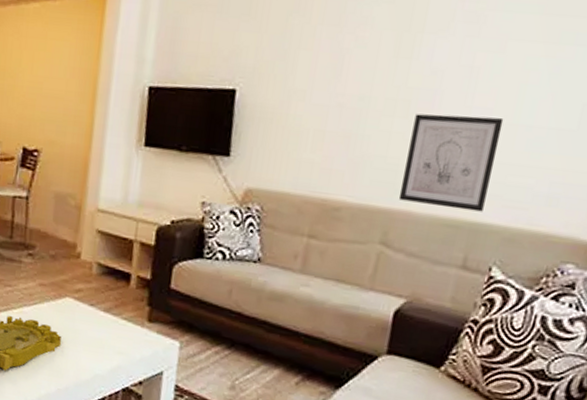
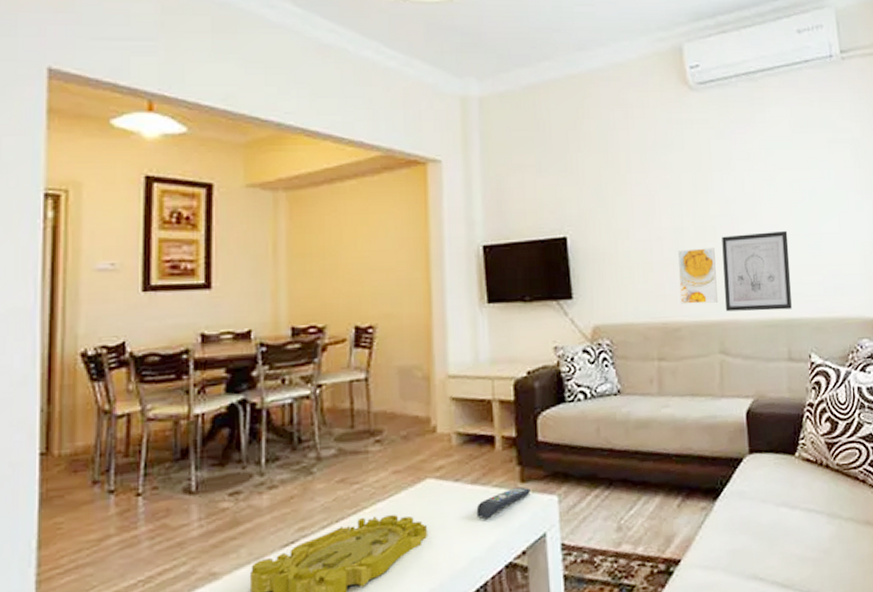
remote control: none [104,324,156,345] -> present [476,487,530,518]
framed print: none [347,122,403,188] -> present [677,248,718,304]

